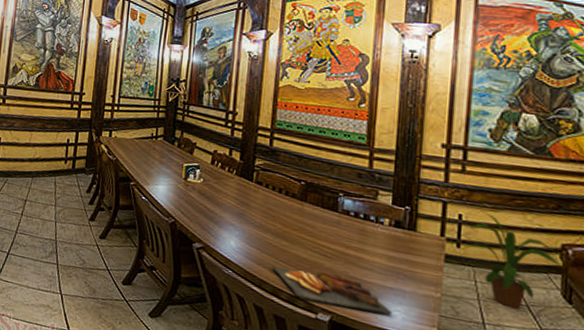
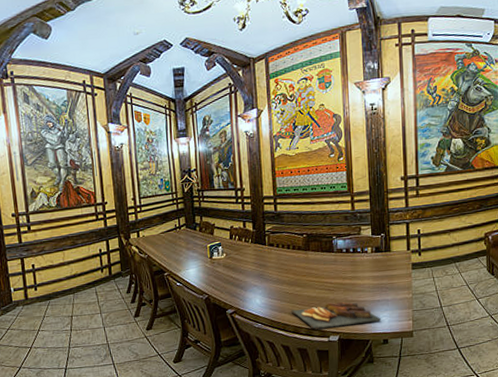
house plant: present [462,210,565,310] -> none [422,222,487,291]

